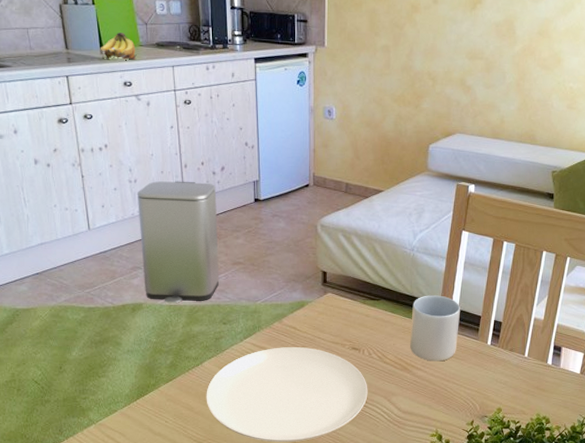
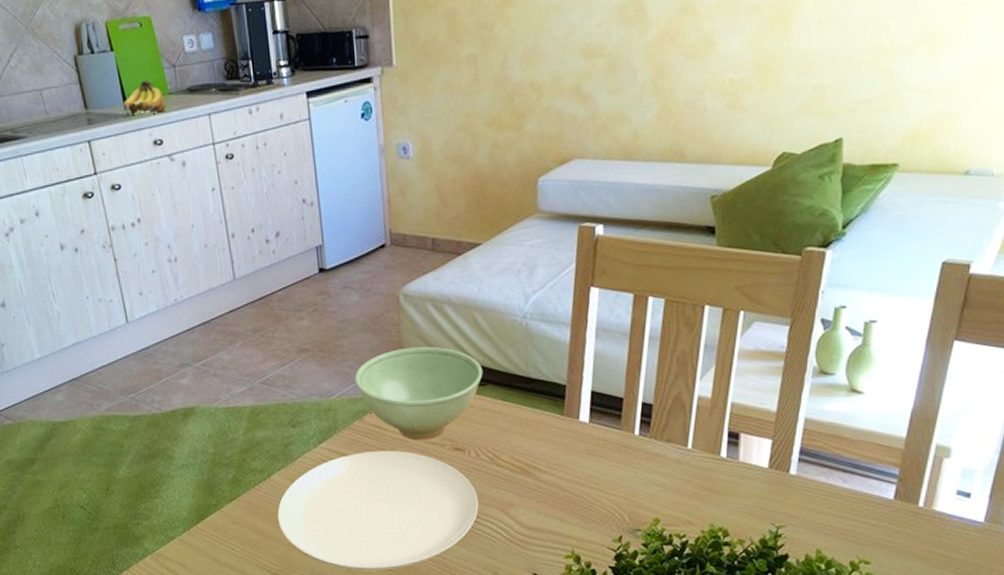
pedal bin: present [136,181,220,304] -> none [178,253,284,406]
bowl: none [277,266,378,340] -> present [354,346,483,441]
mug: present [410,295,461,362] -> none [529,374,595,461]

